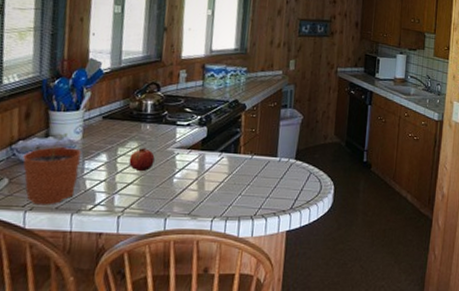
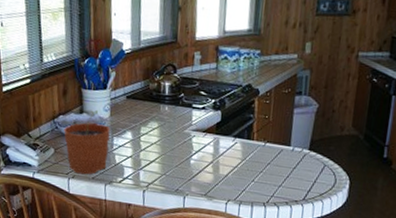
fruit: present [128,148,155,172] -> none [150,128,174,151]

